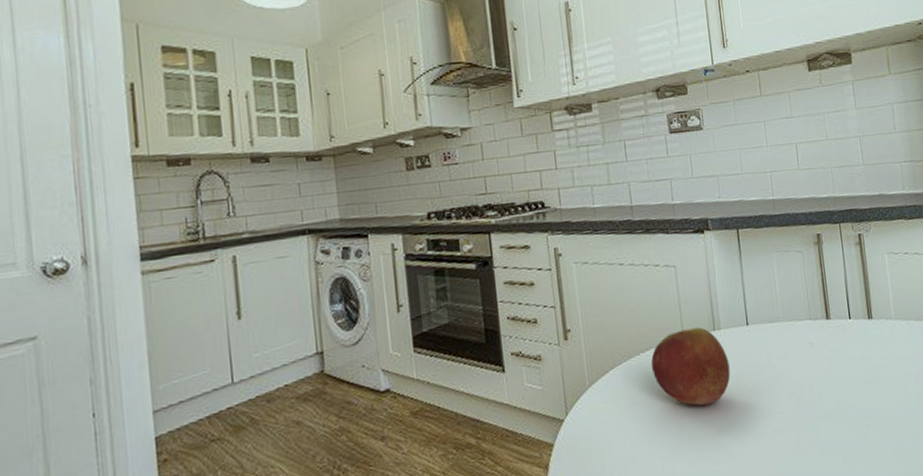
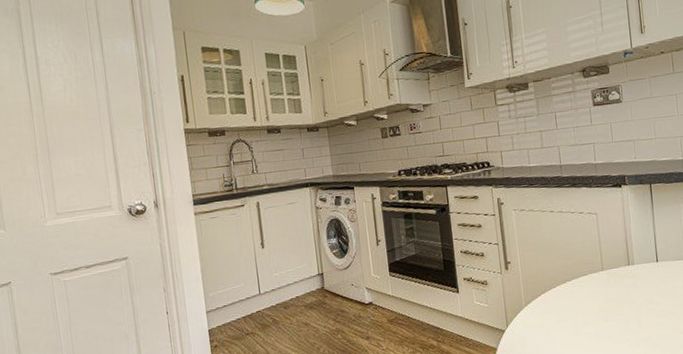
apple: present [651,327,731,406] -> none [576,262,642,325]

